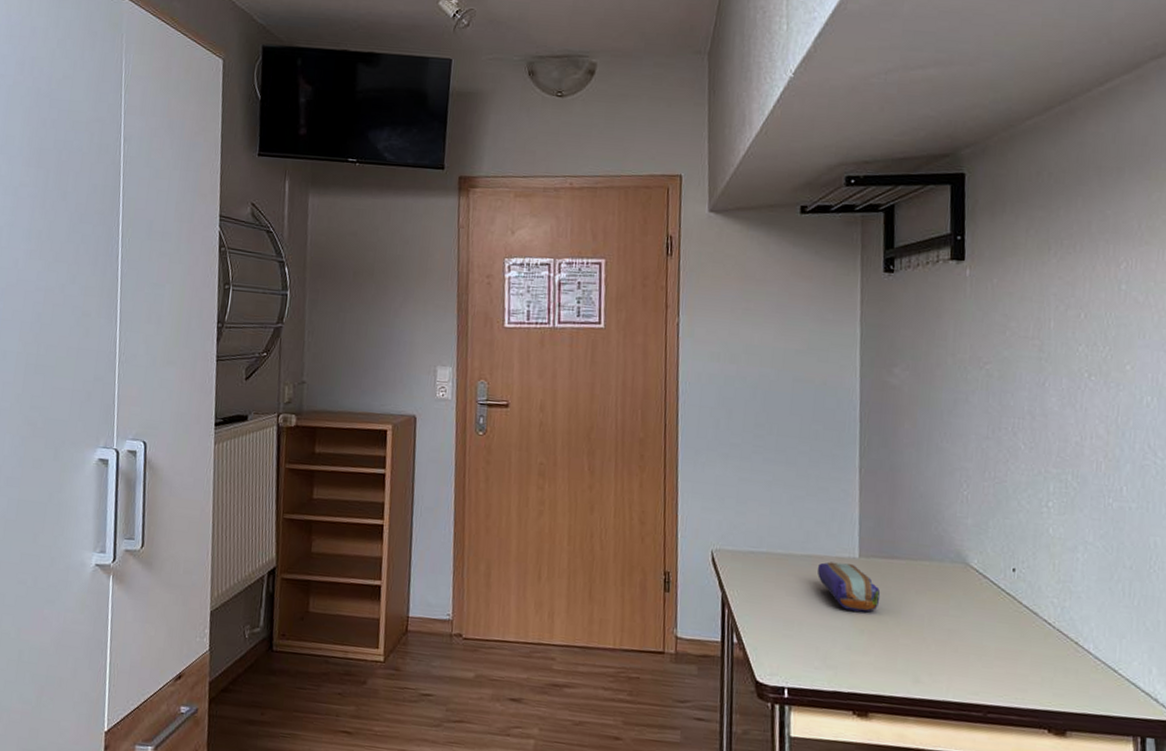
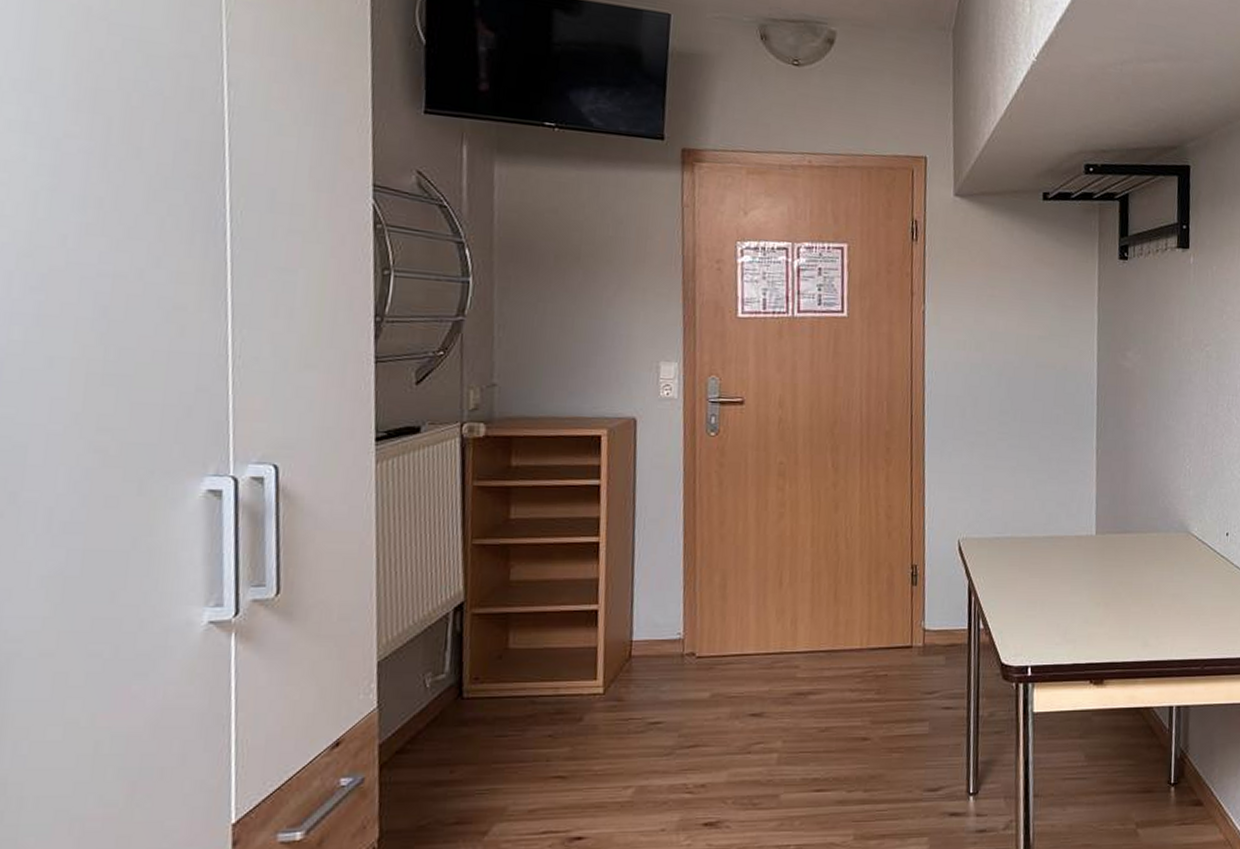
pencil case: present [818,562,881,612] -> none [1058,541,1115,586]

